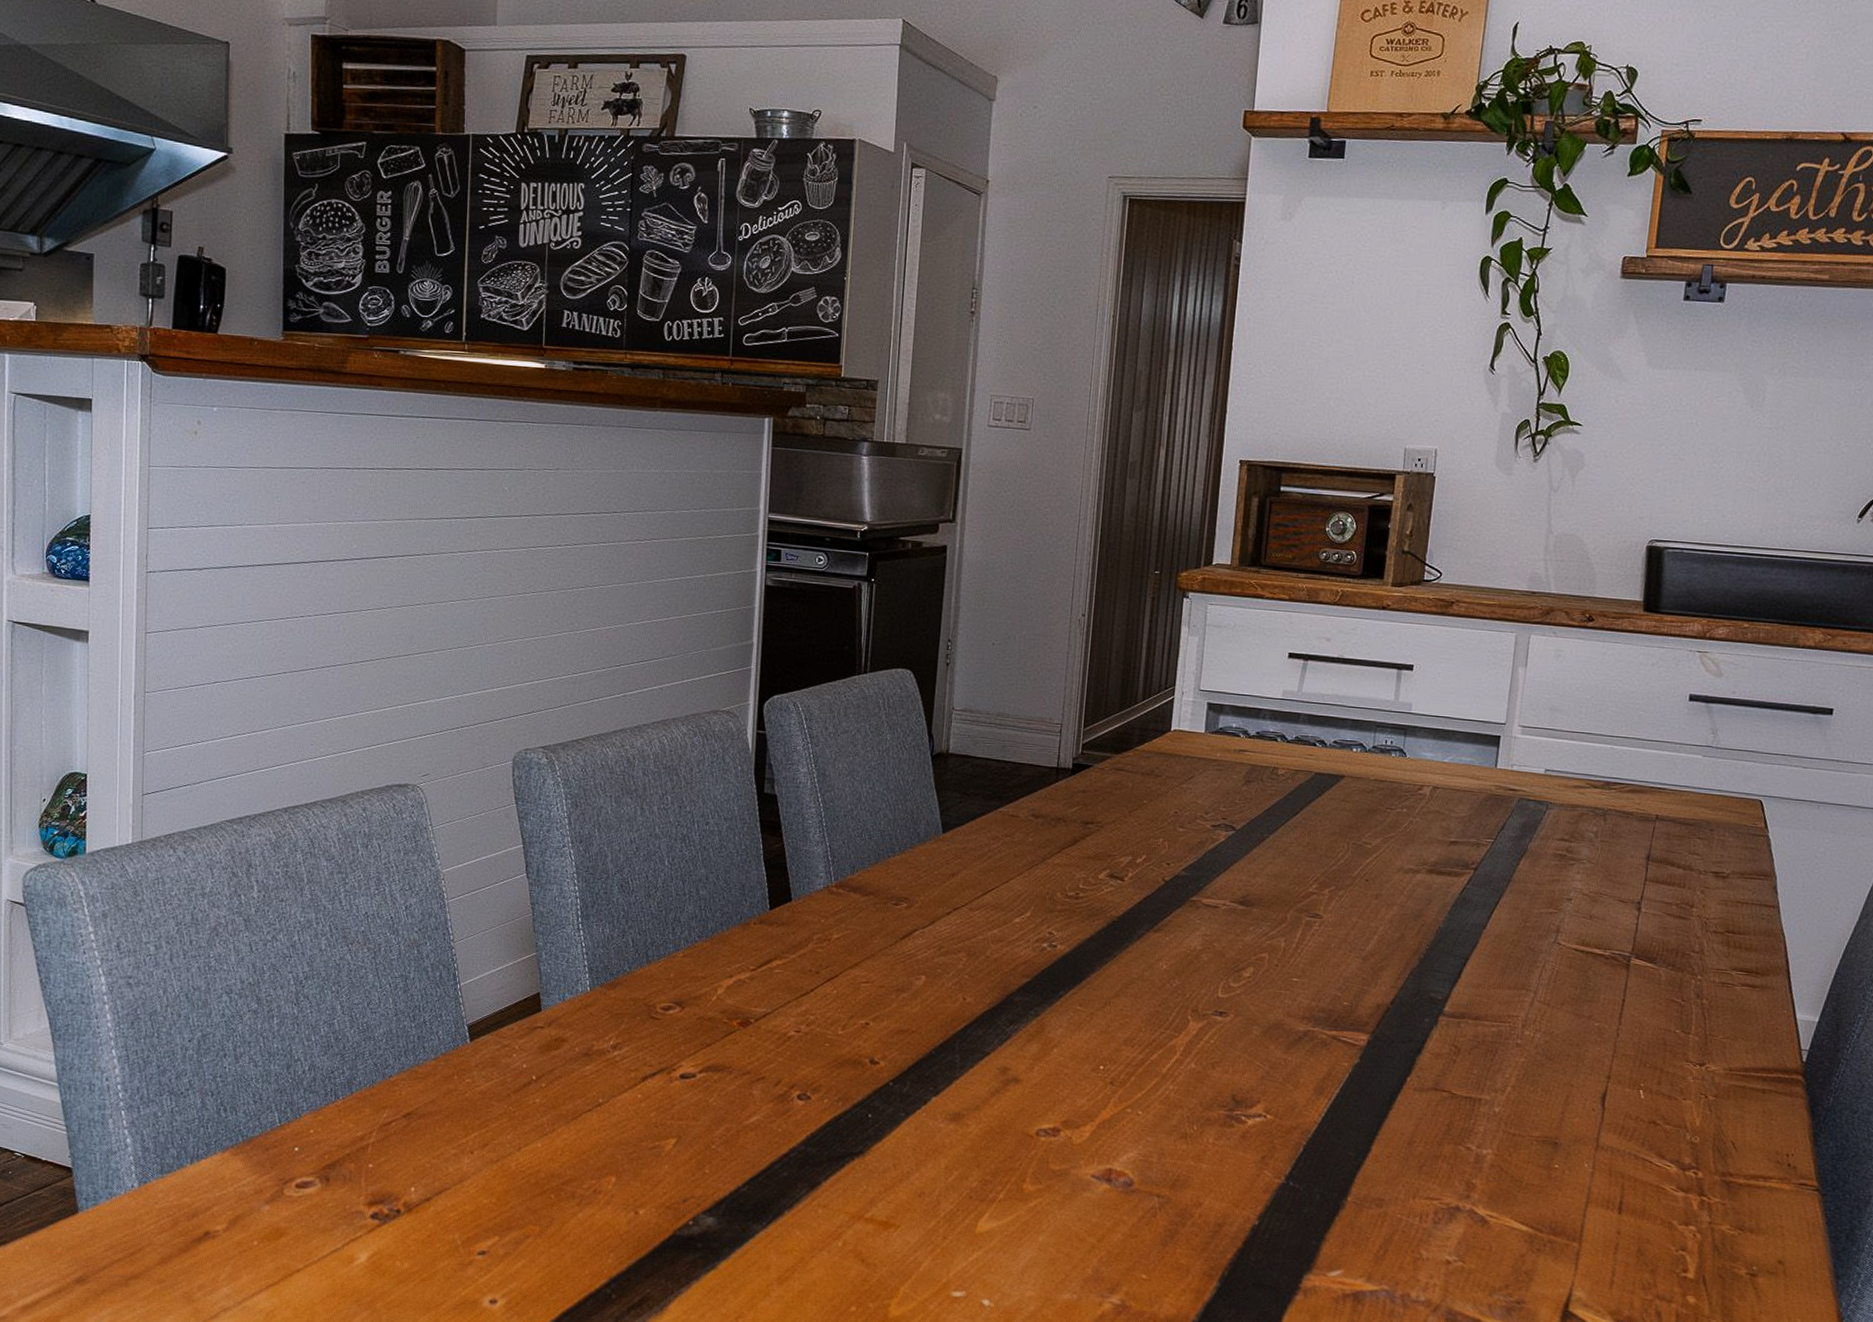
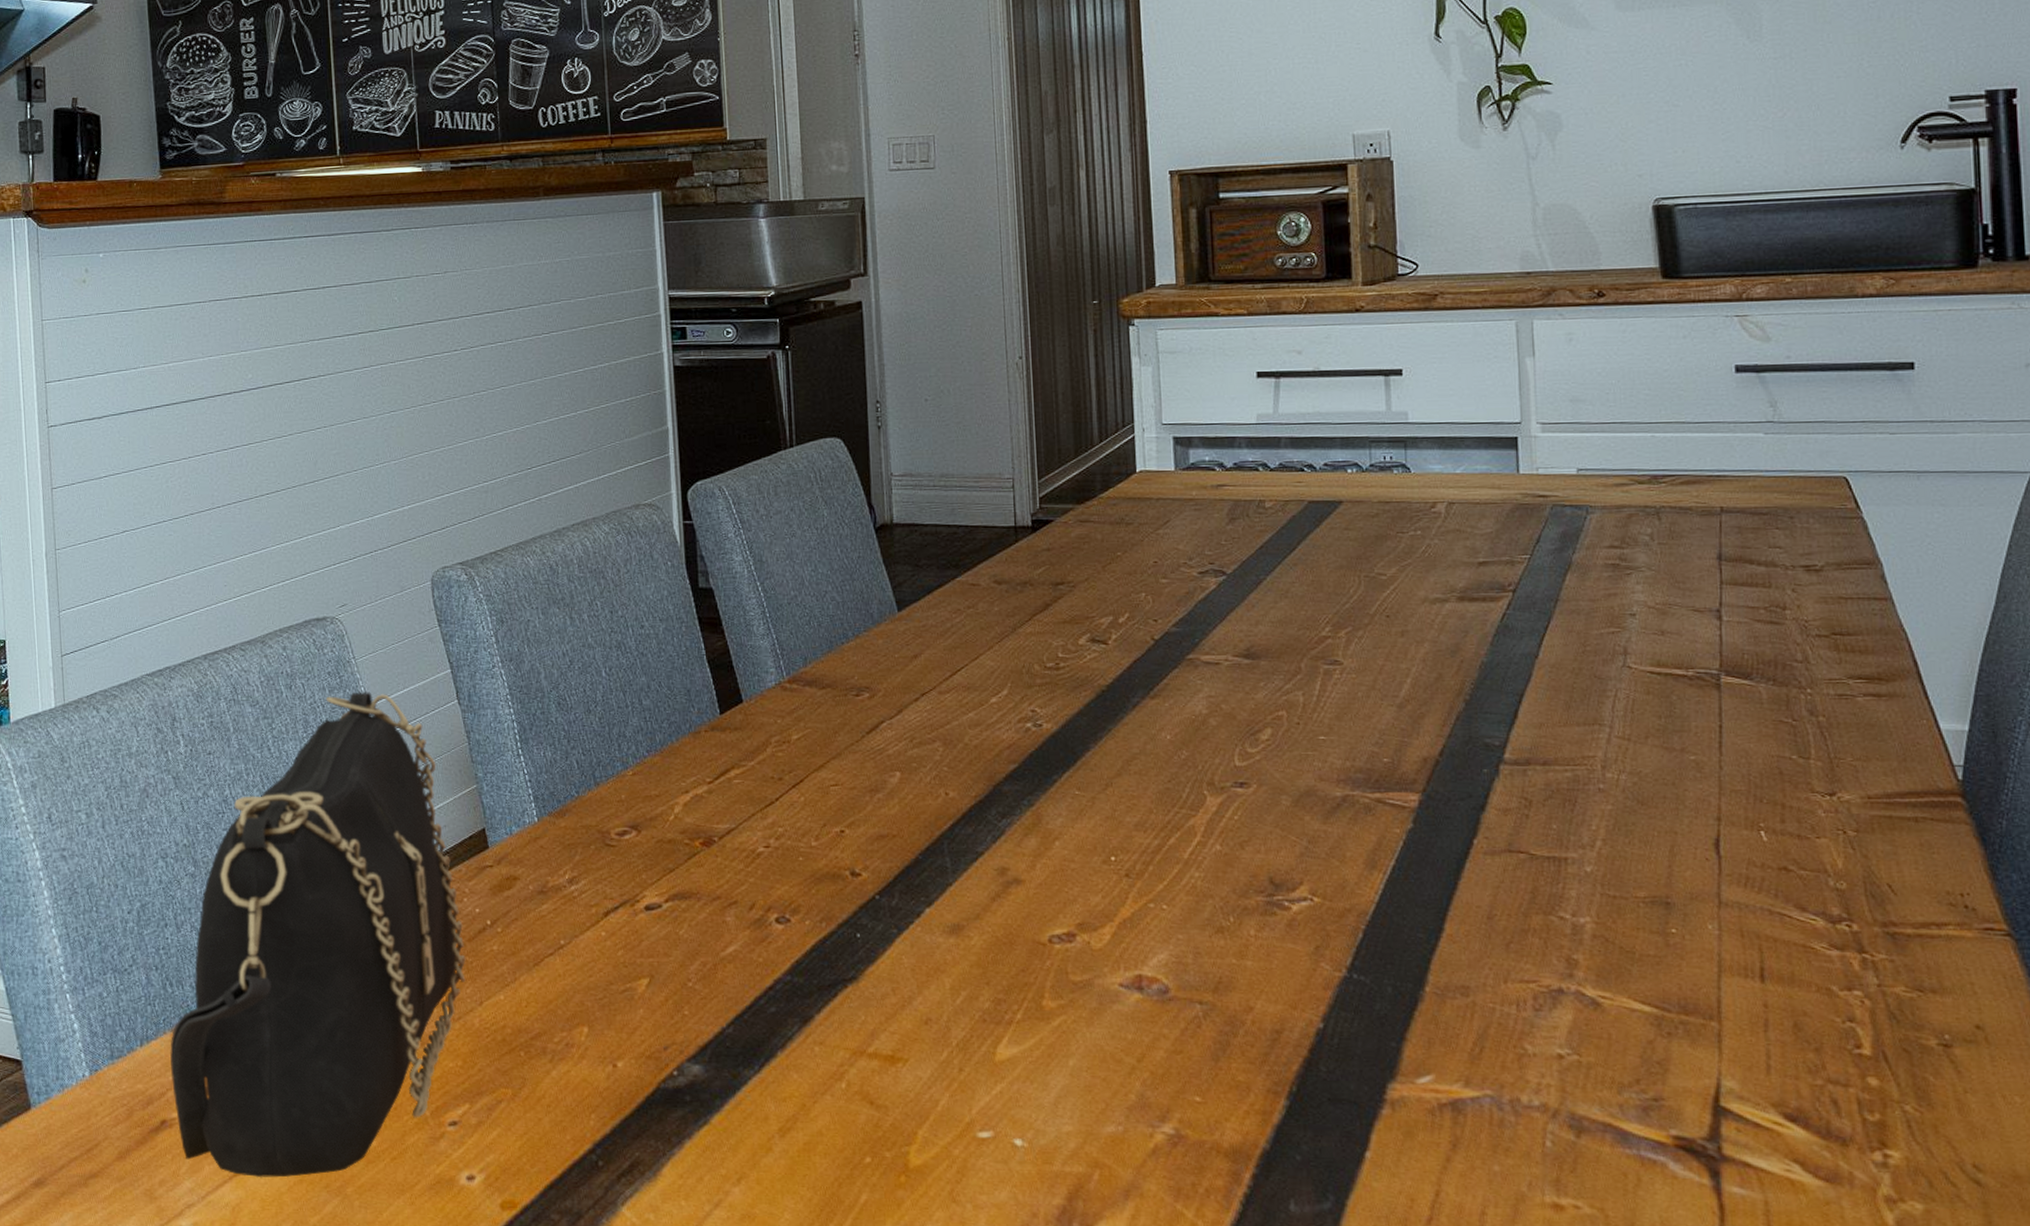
handbag: none [218,857,510,1291] -> present [170,692,466,1178]

